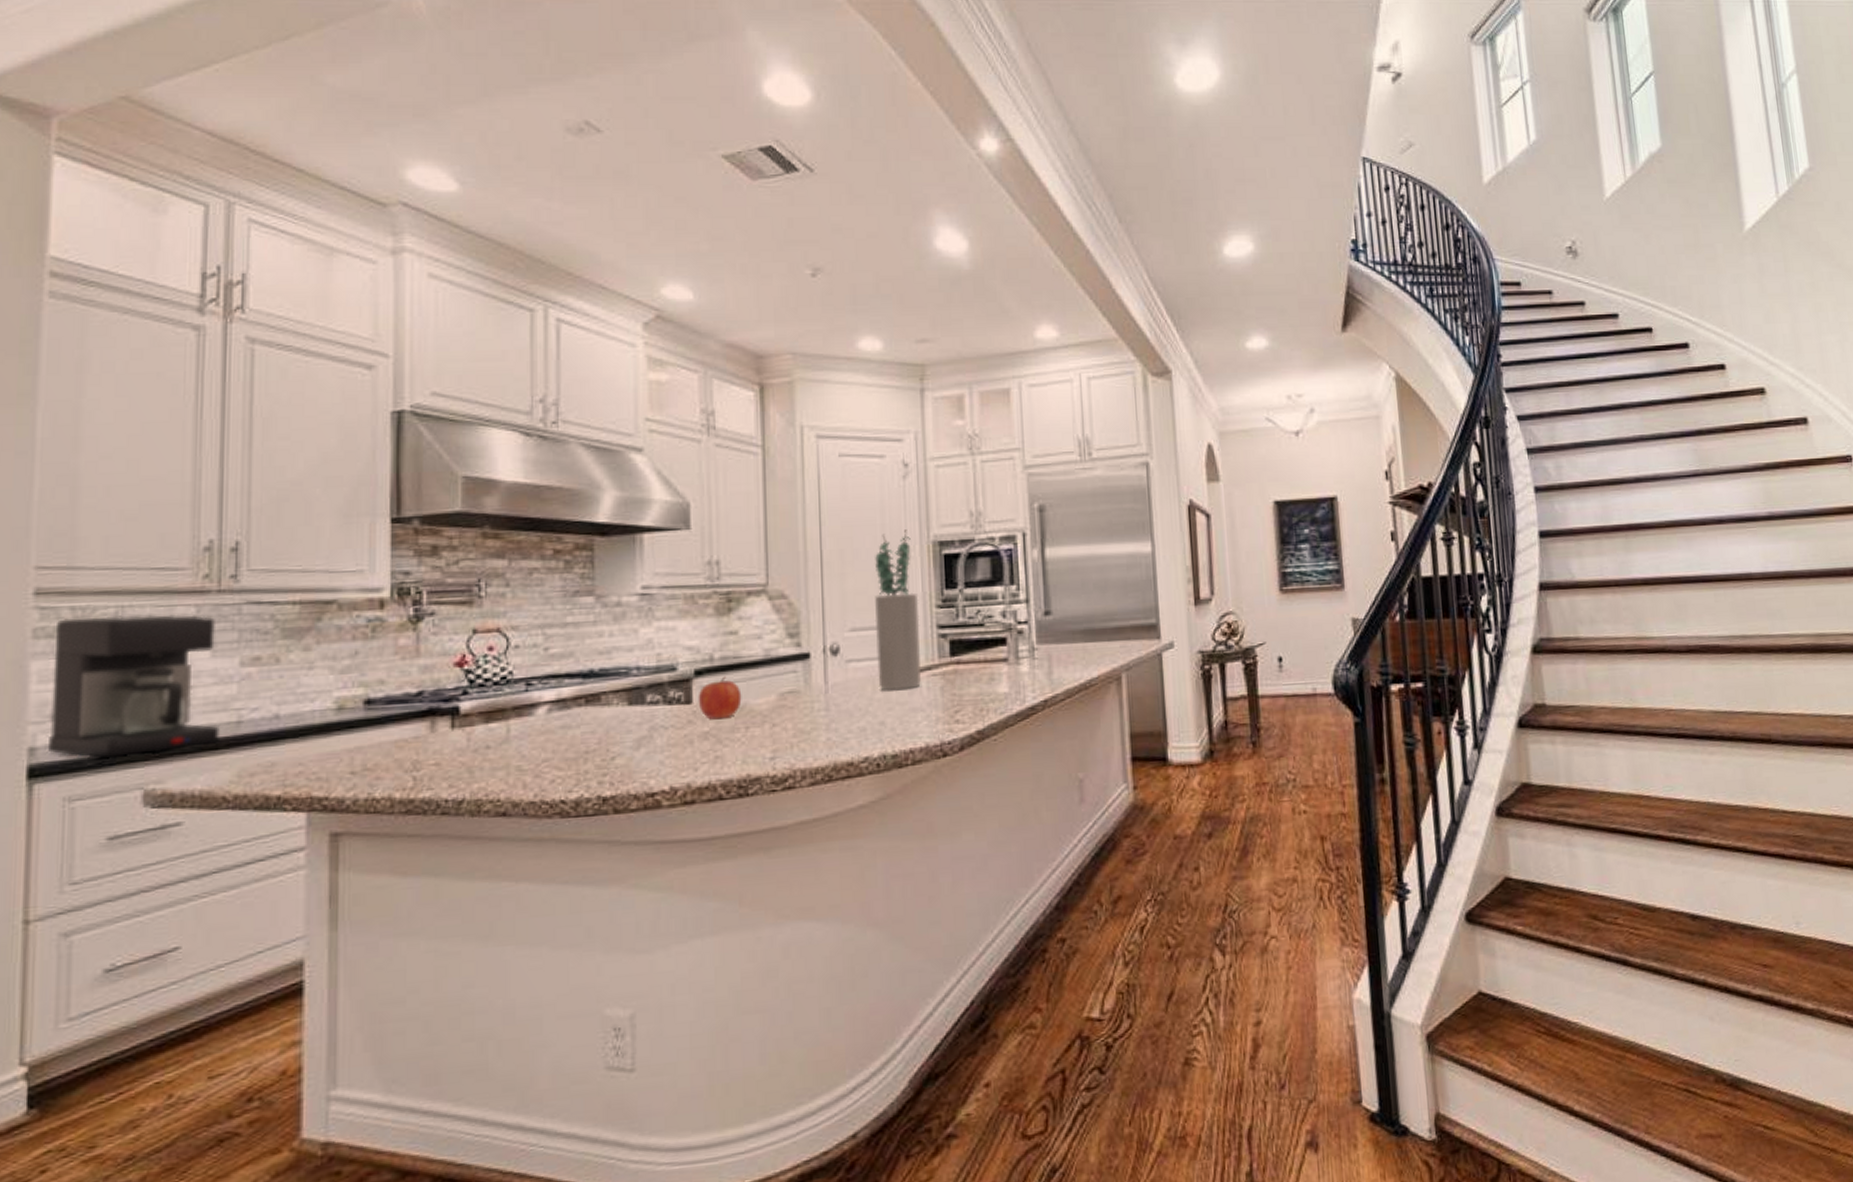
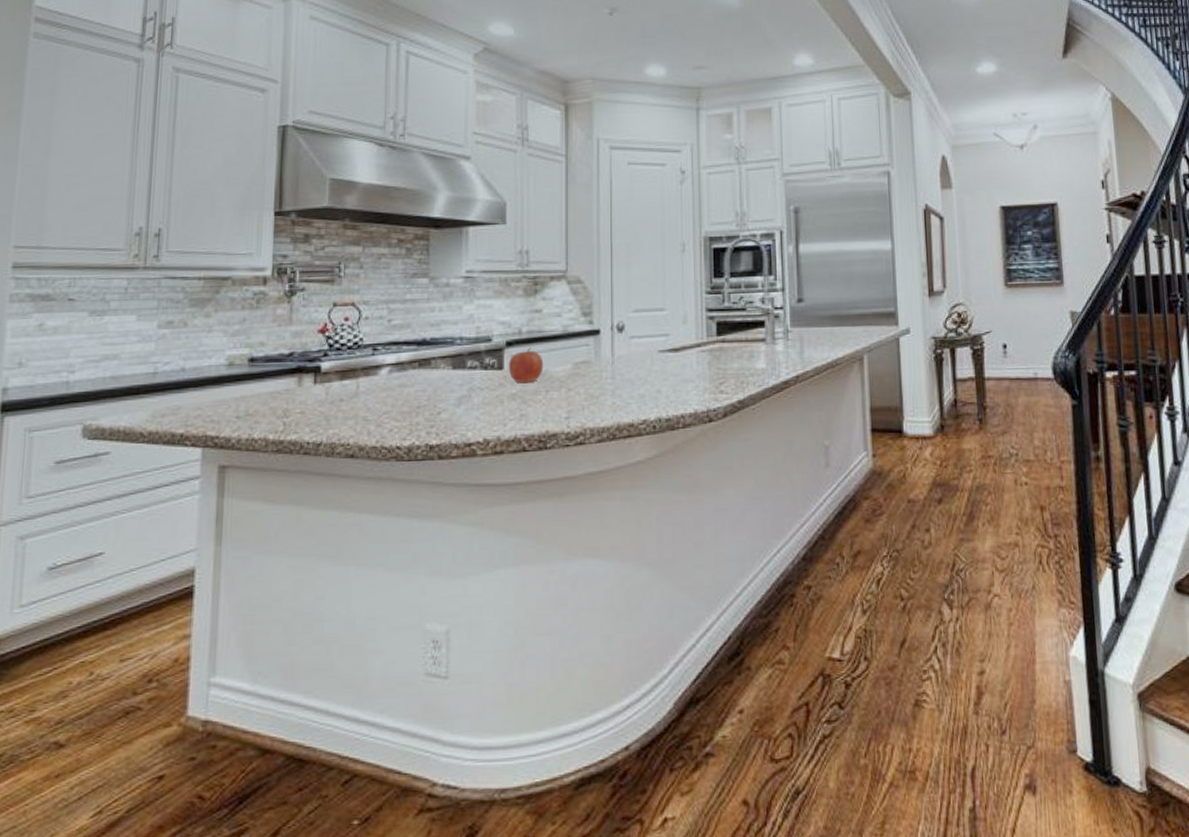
coffee maker: present [48,614,220,758] -> none [16,286,141,399]
vase: present [874,529,921,692] -> none [654,227,692,364]

